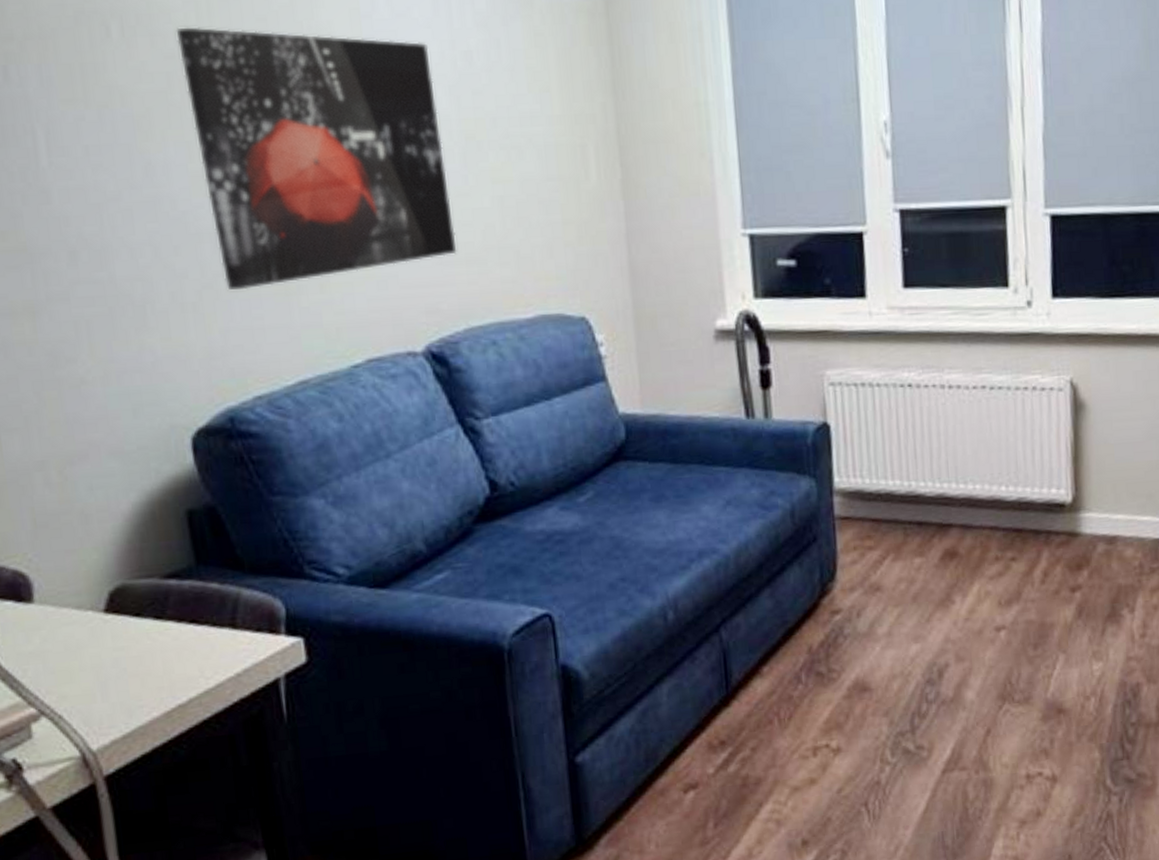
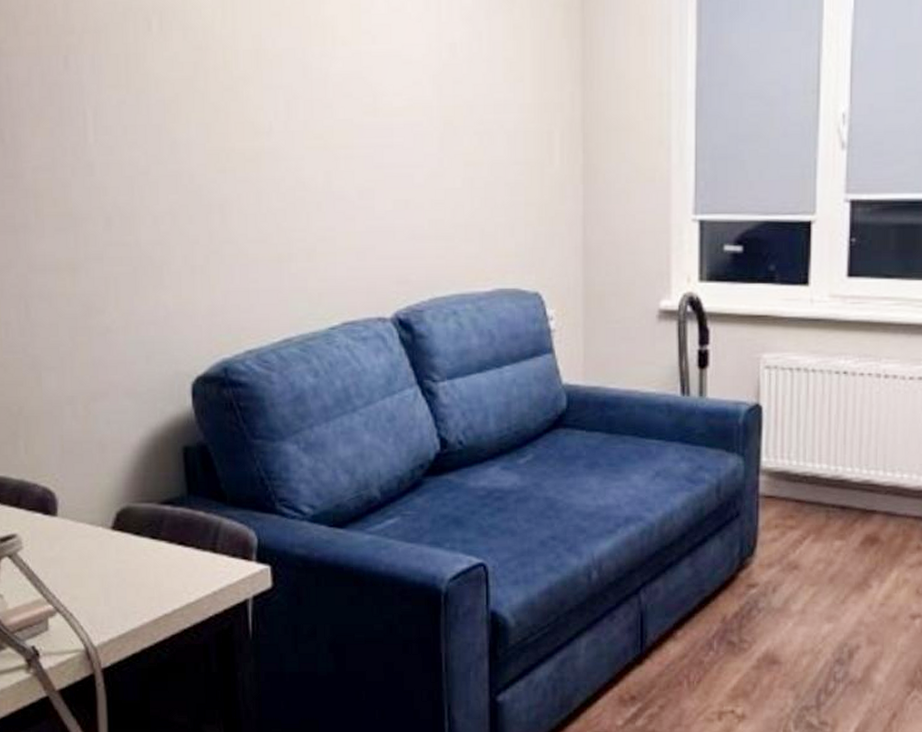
wall art: present [176,27,457,290] -> none [204,21,429,255]

